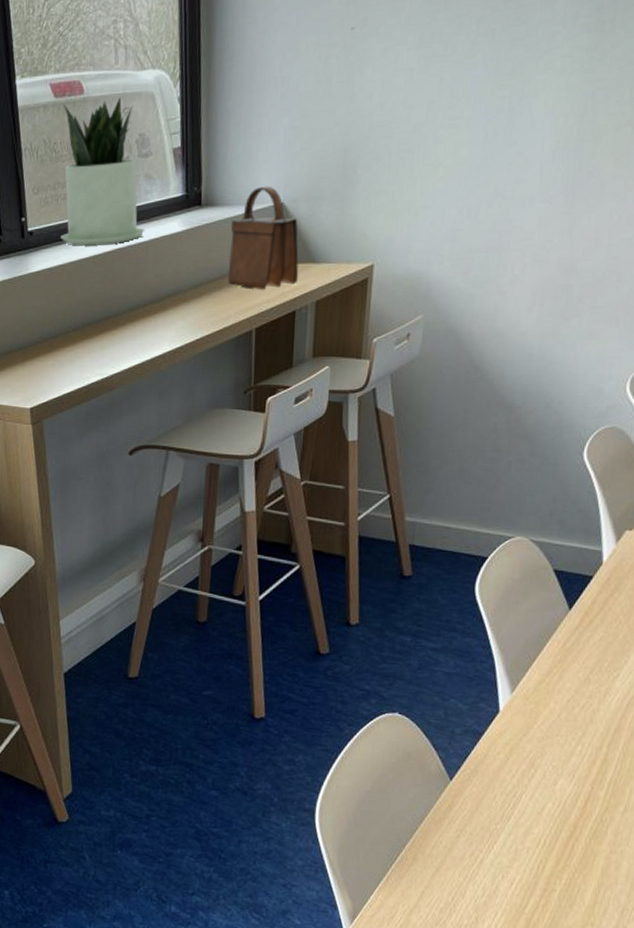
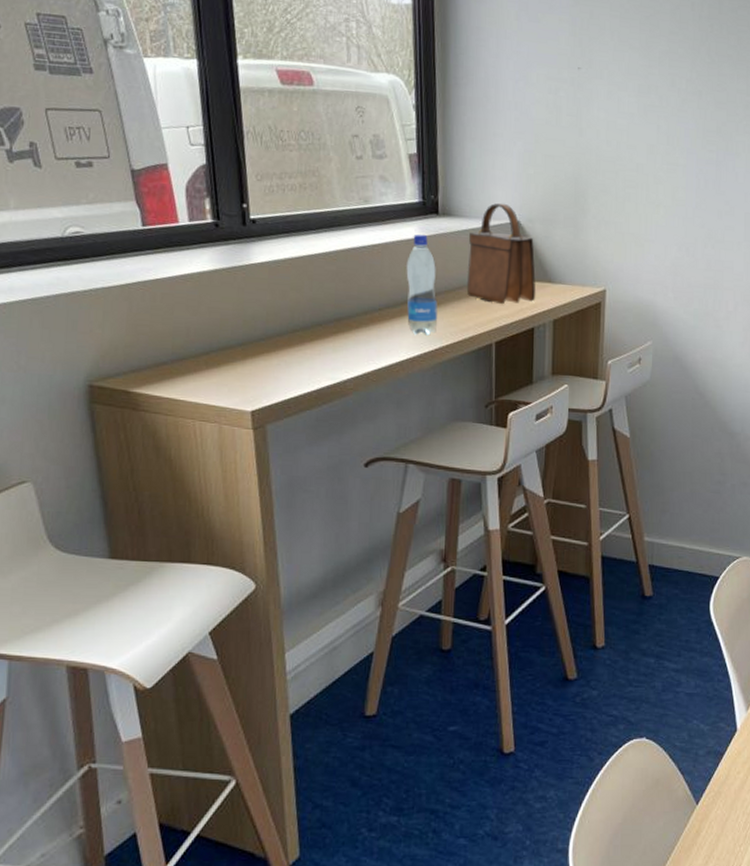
planter: present [60,97,145,246] -> none [287,93,380,243]
bottle: none [169,227,200,328] -> present [406,234,438,336]

